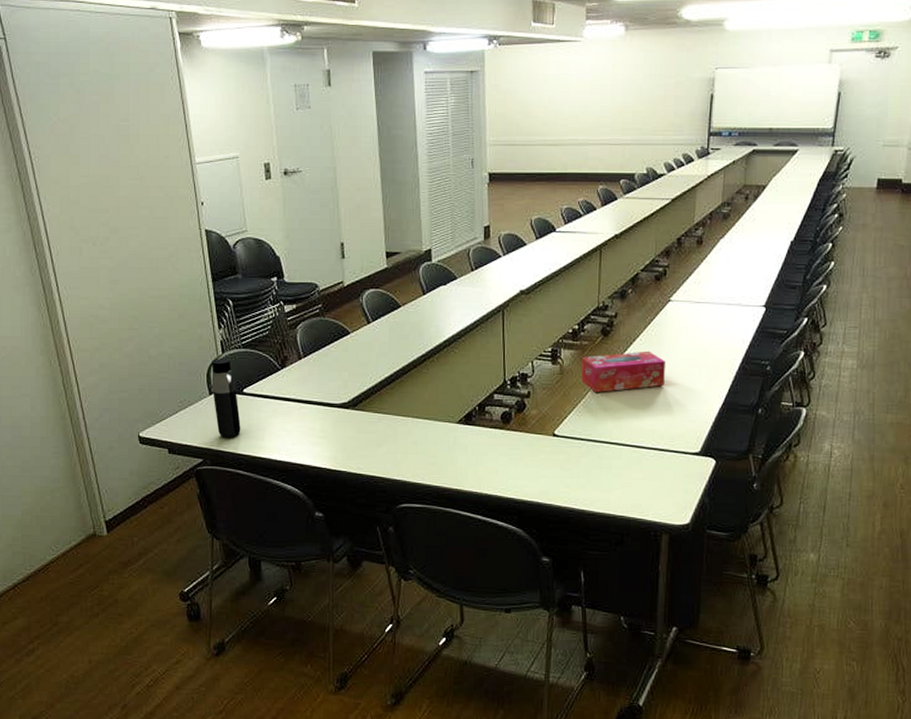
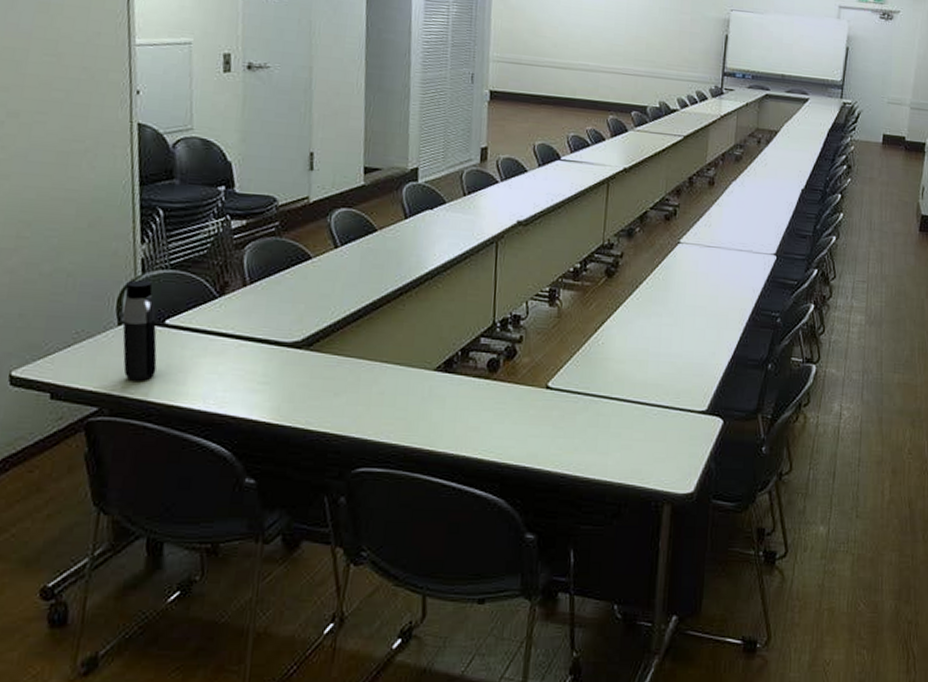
tissue box: present [581,350,665,392] -> none [581,295,673,340]

